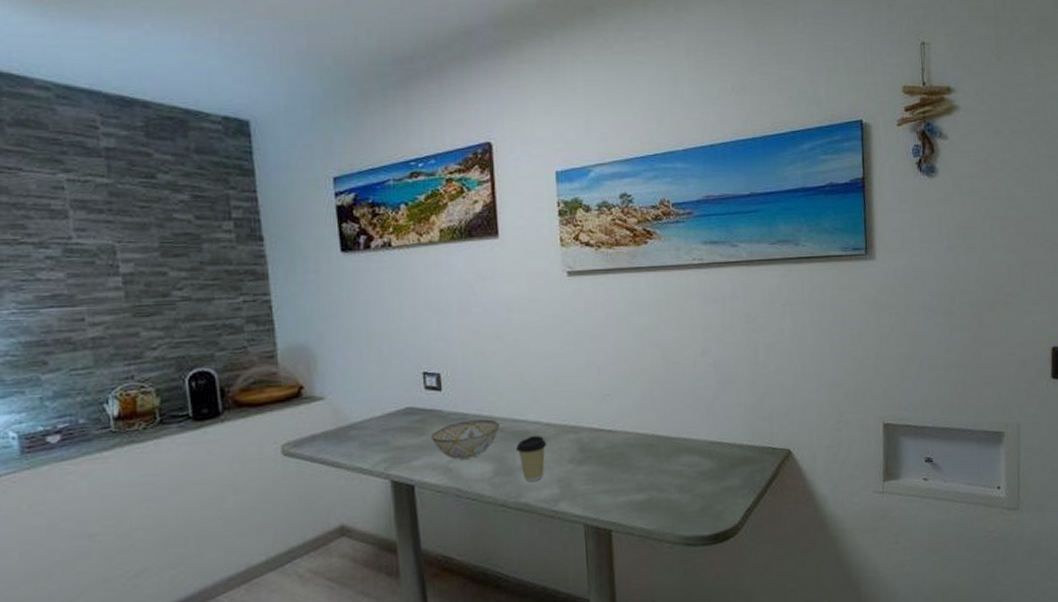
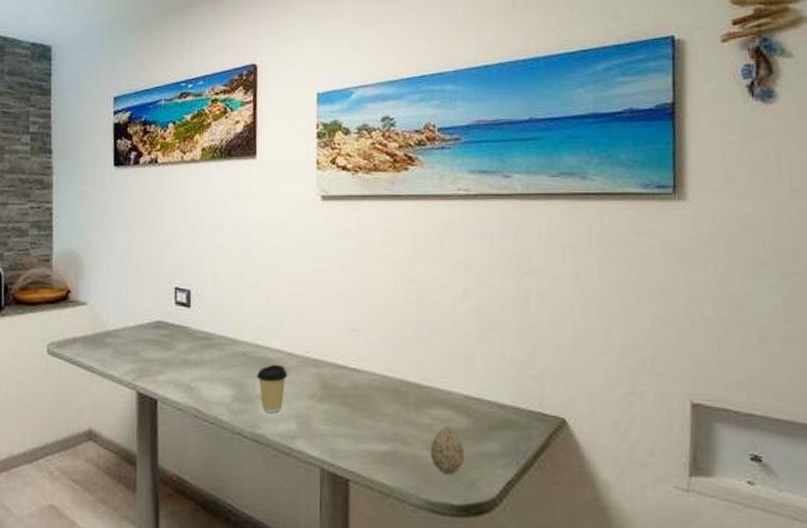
ceramic bowl: present [430,419,500,459] -> none [176,340,243,380]
decorative egg: none [681,470,711,511] -> present [430,427,465,474]

